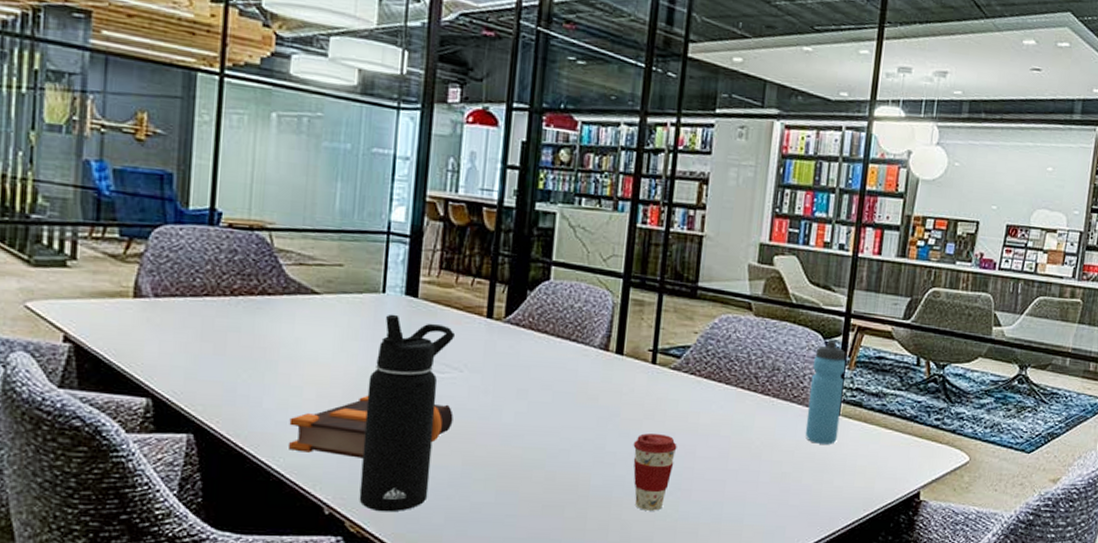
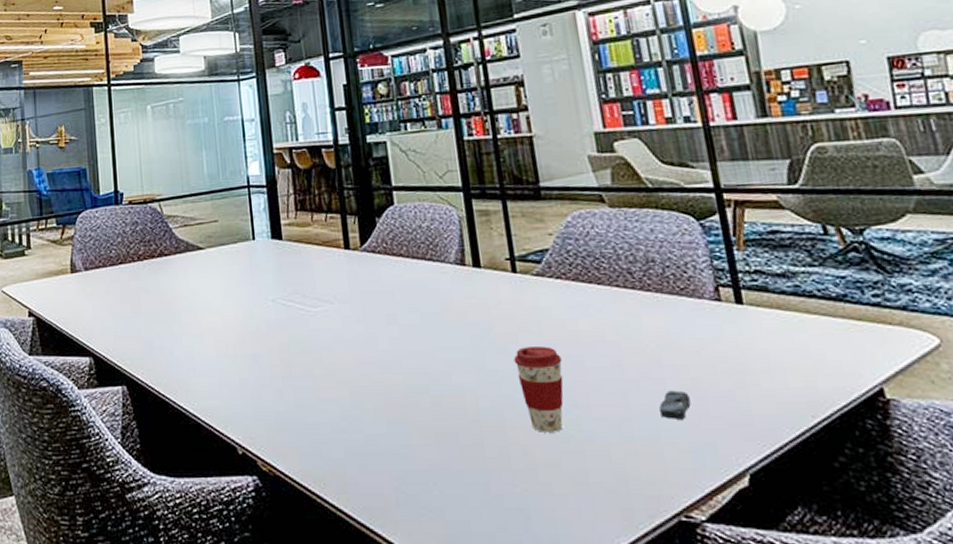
bible: present [289,396,454,458] -> none [197,337,334,397]
water bottle: present [359,314,456,512] -> none [254,257,325,449]
computer mouse: none [748,481,776,506] -> present [659,390,691,419]
water bottle: present [805,340,846,445] -> none [691,221,749,340]

